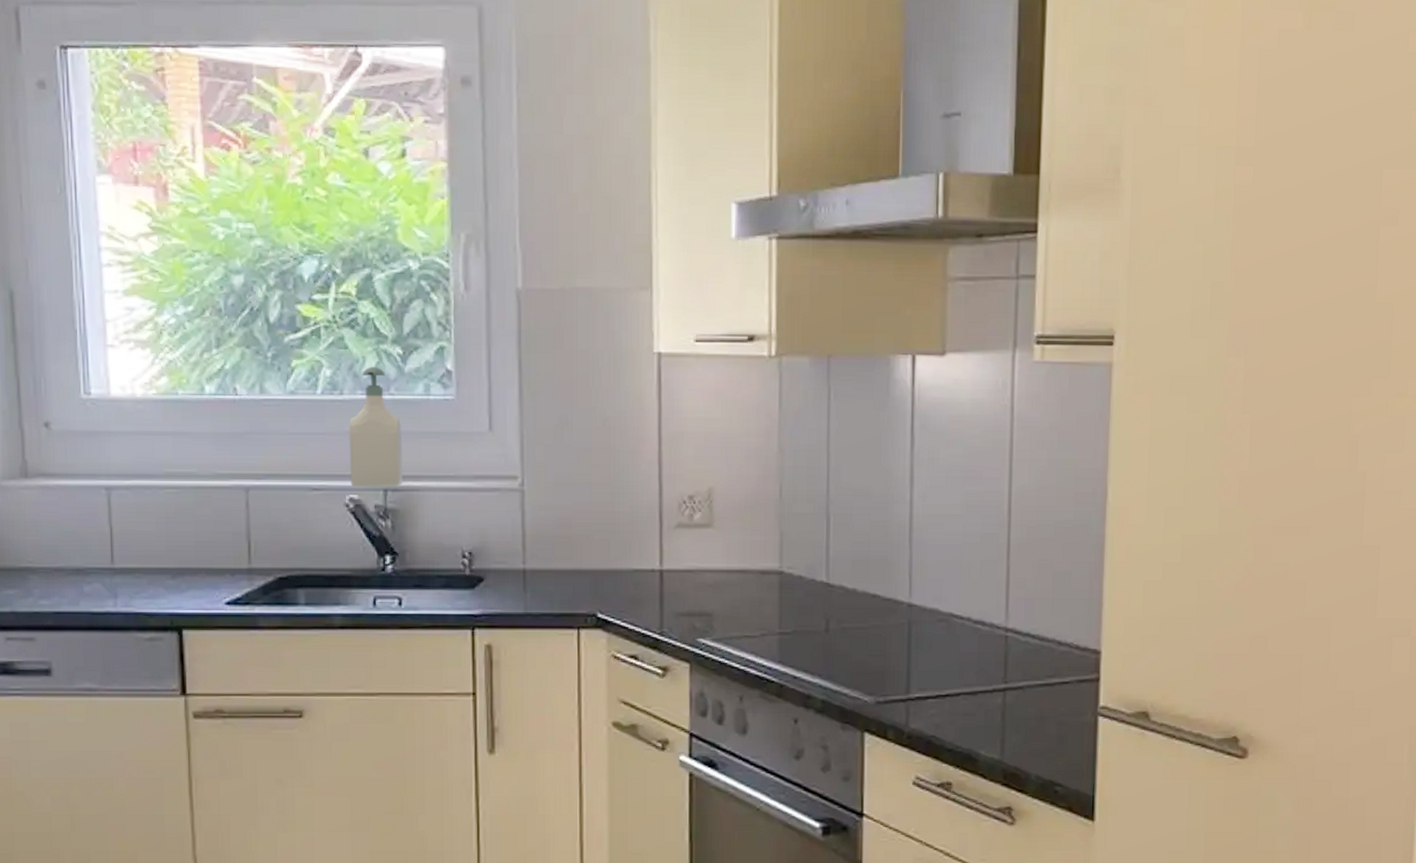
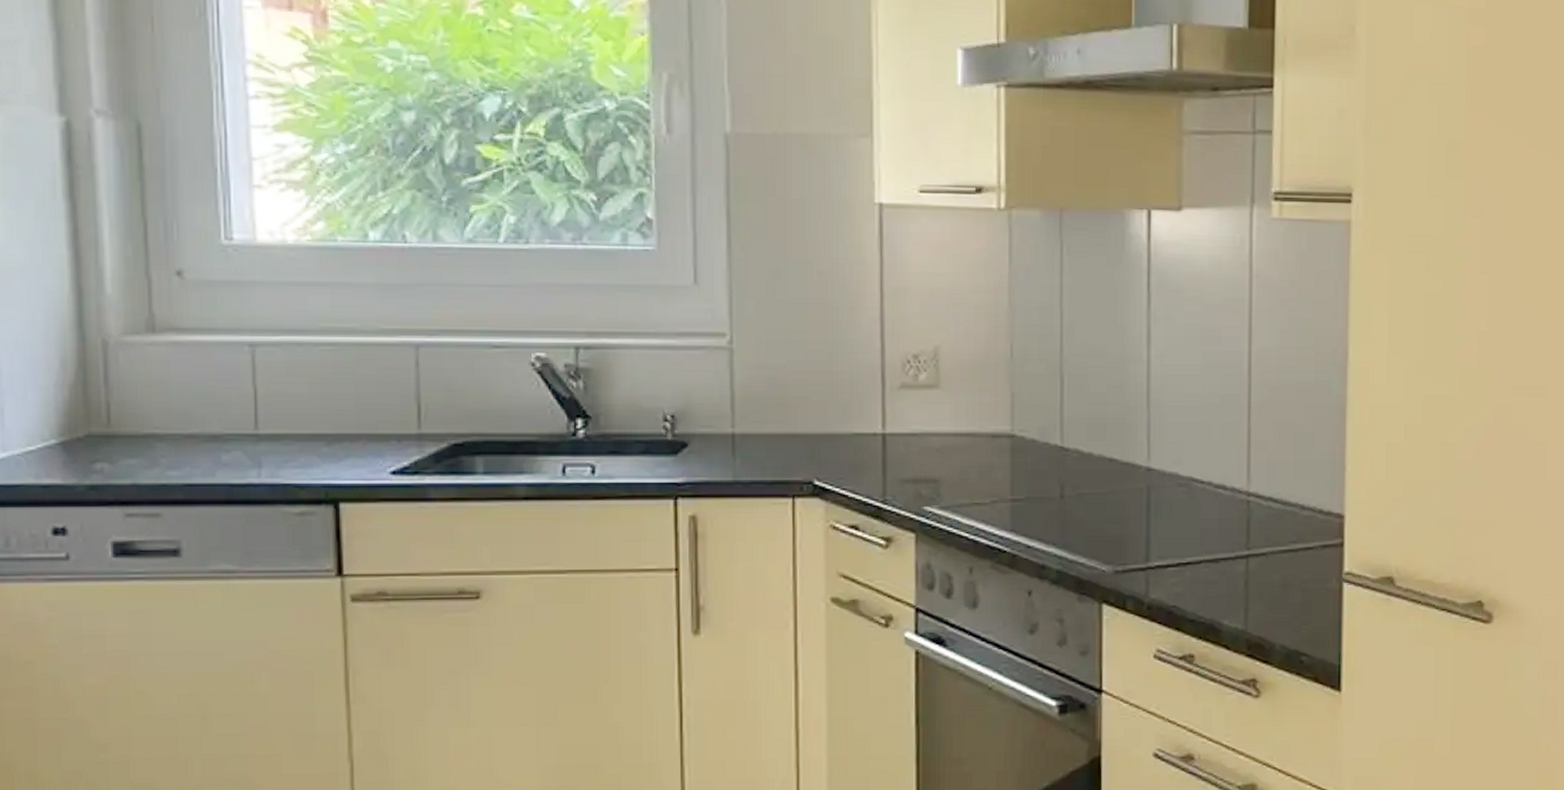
soap bottle: present [348,366,403,488] -> none [535,213,597,345]

